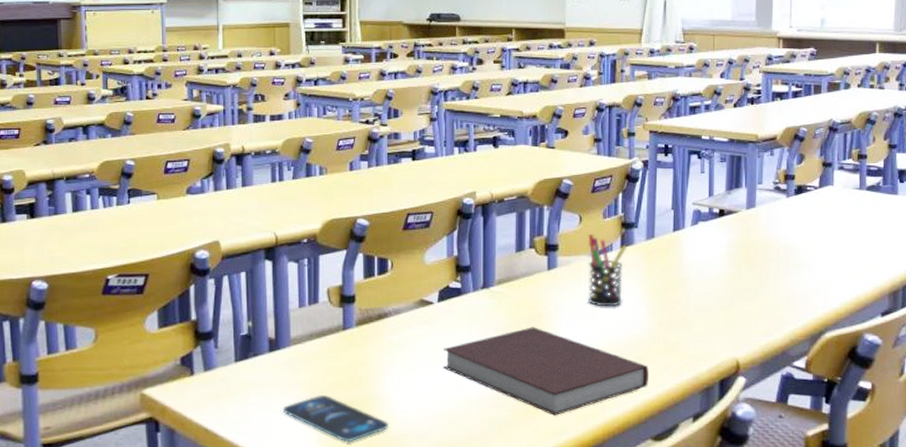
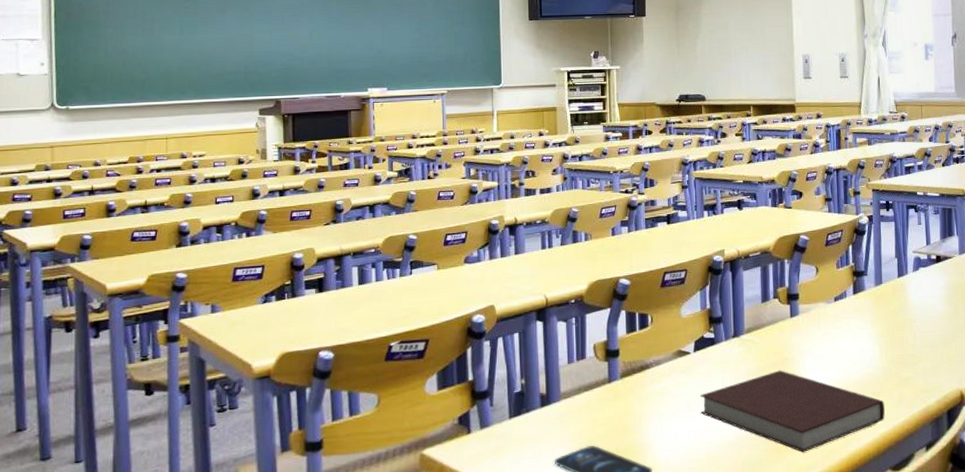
pen holder: present [588,234,626,307] -> none [824,283,858,349]

